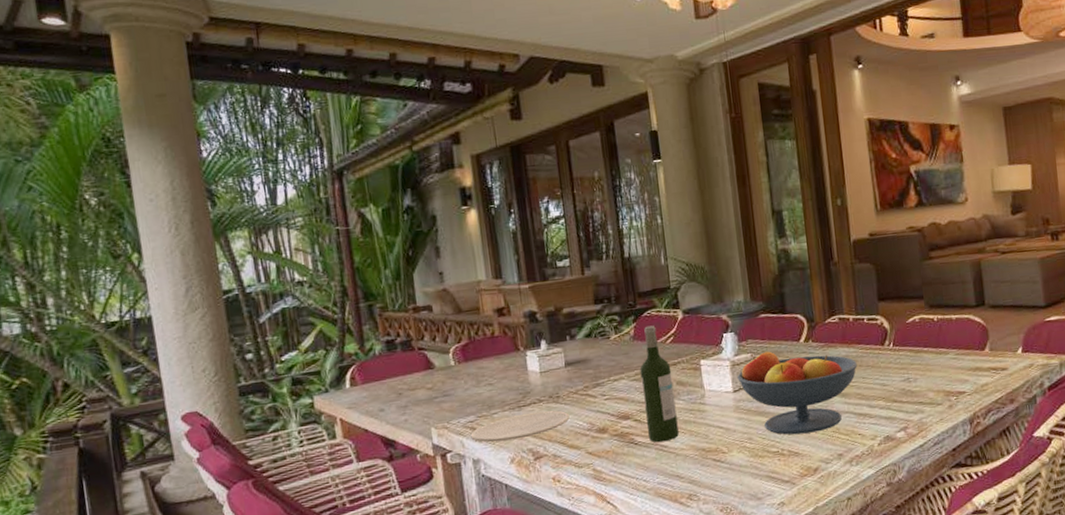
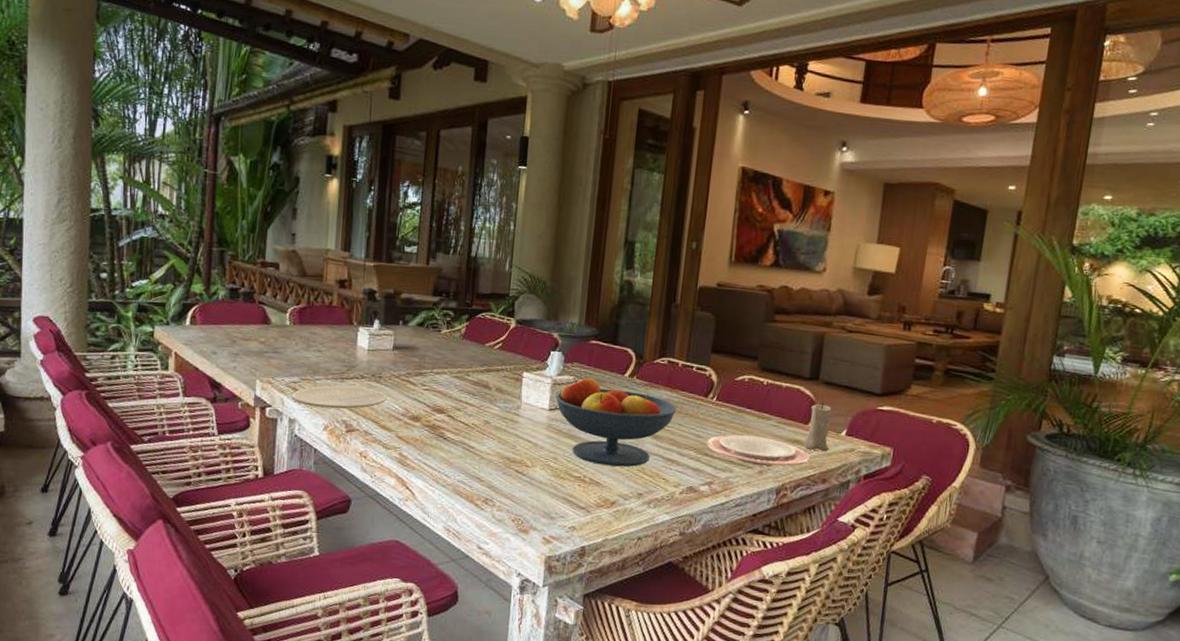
wine bottle: present [640,325,679,443] -> none [458,327,494,443]
plate: none [892,371,994,401] -> present [706,434,810,466]
candle: none [984,324,1010,374] -> present [803,401,832,452]

